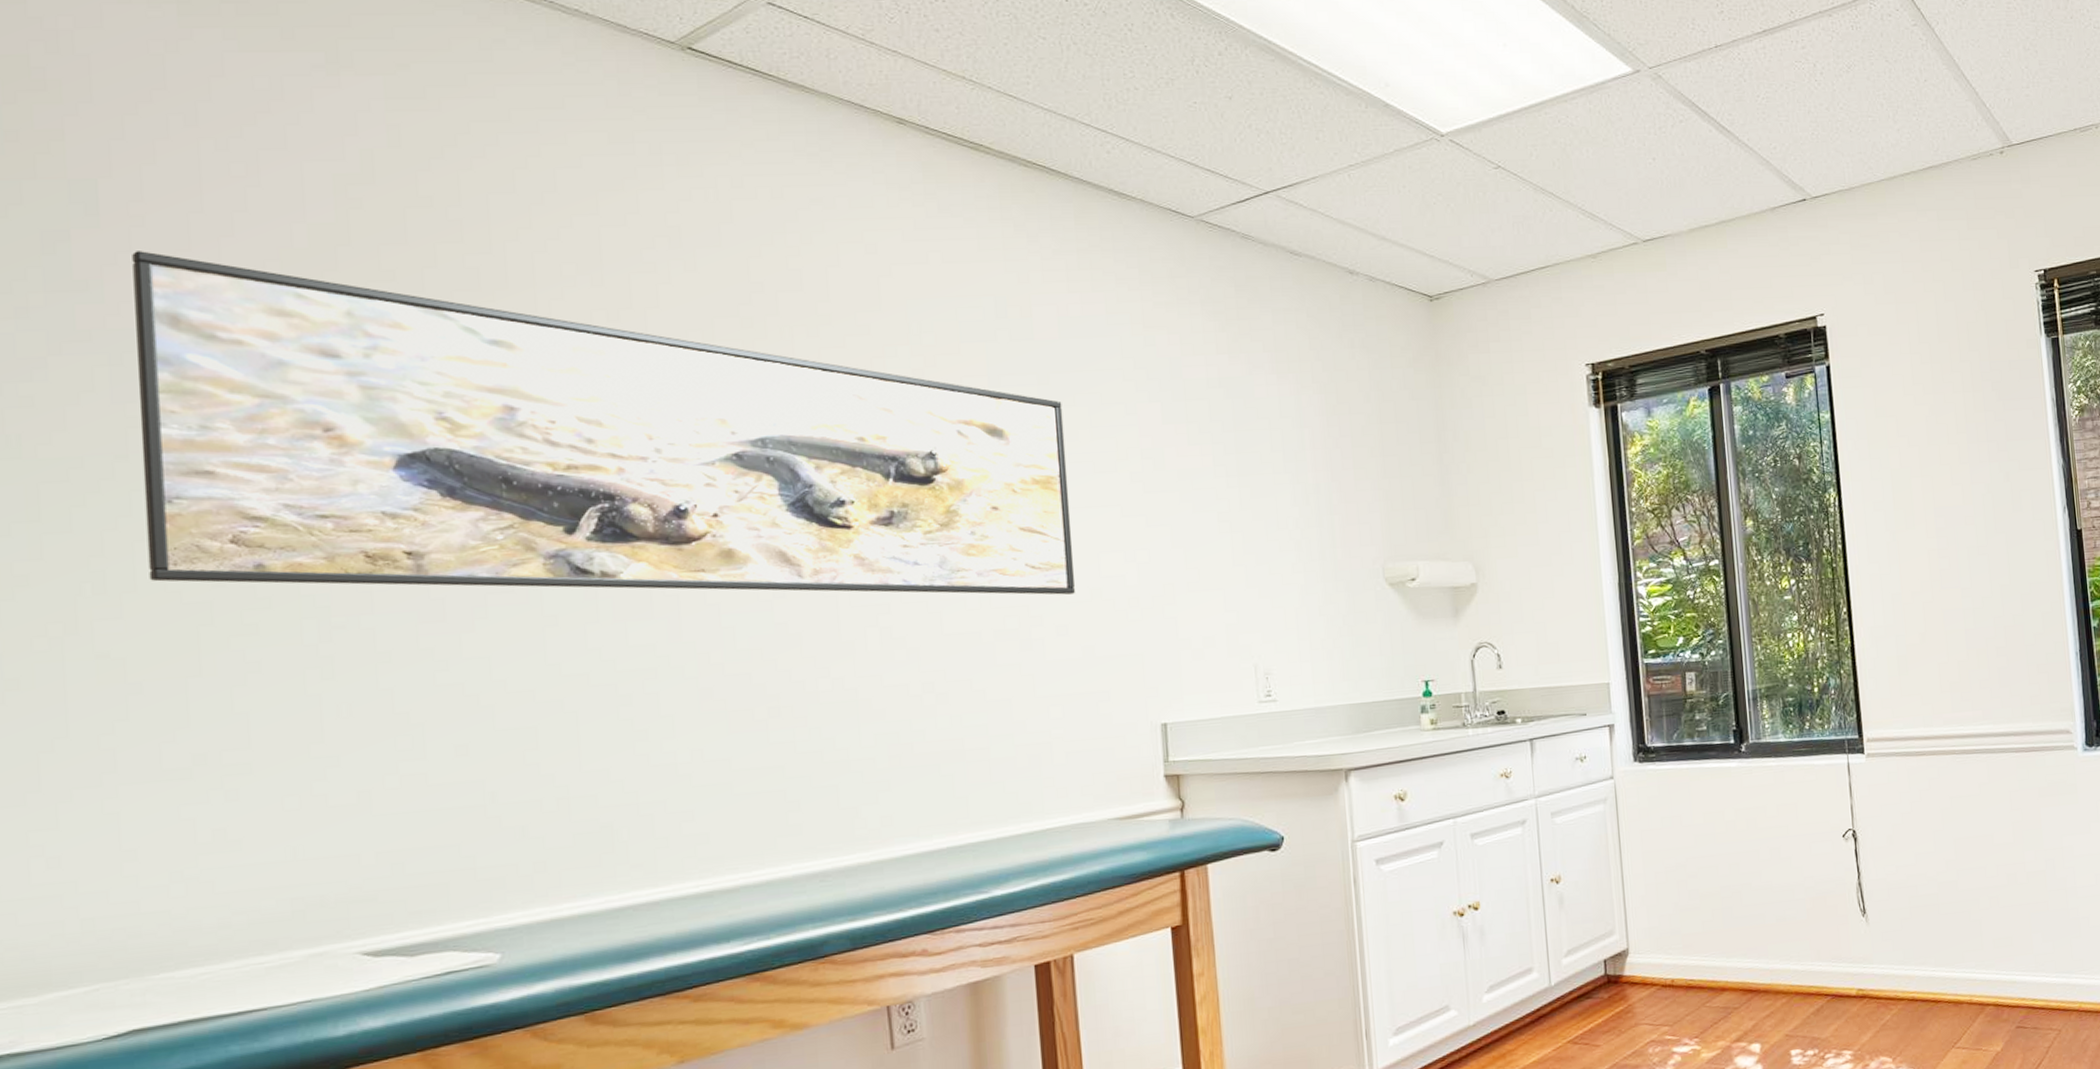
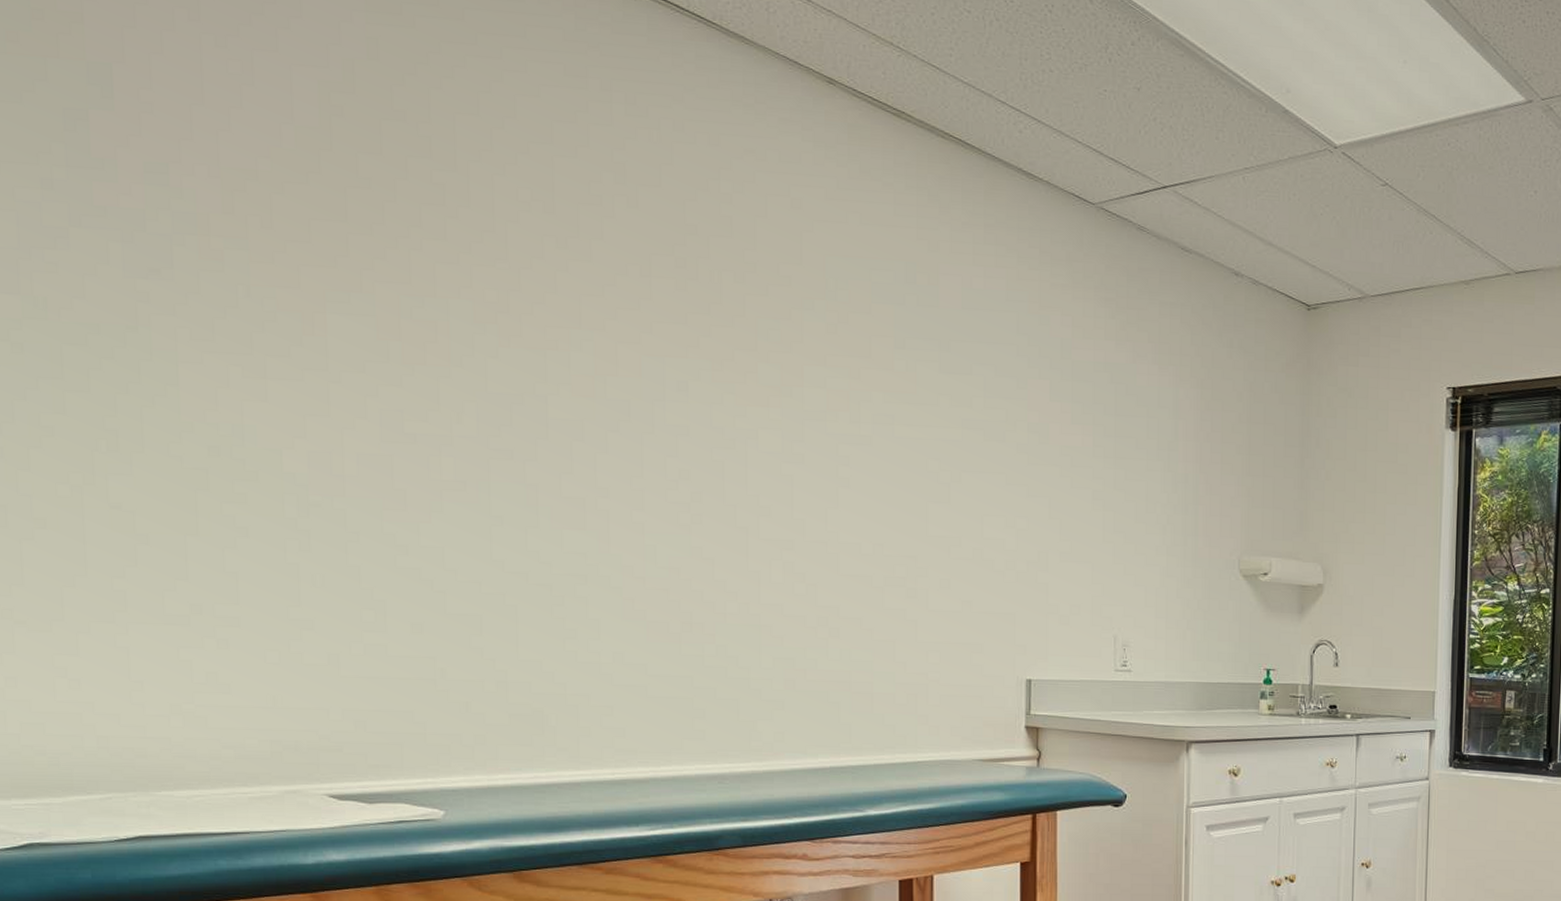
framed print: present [132,251,1075,595] -> none [142,136,960,551]

